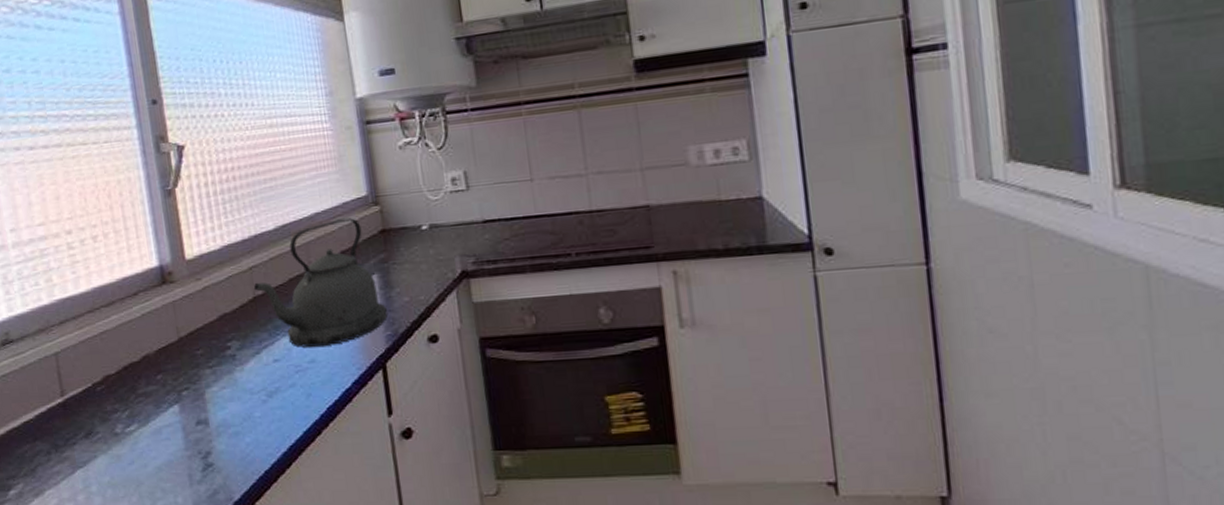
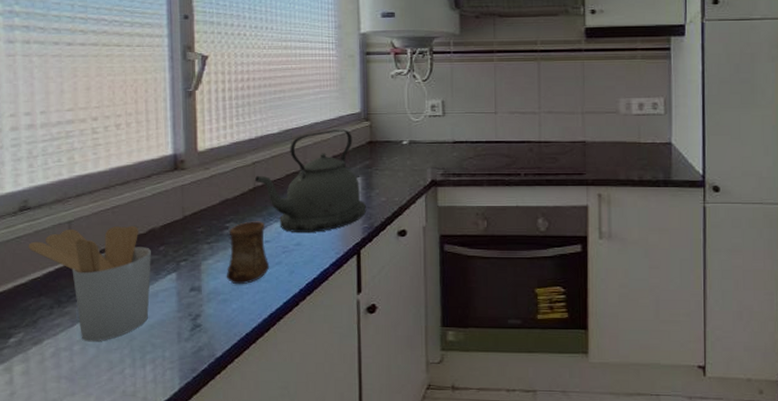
utensil holder: none [16,352,154,490] -> present [28,225,151,342]
cup: none [231,337,283,414] -> present [226,221,270,285]

